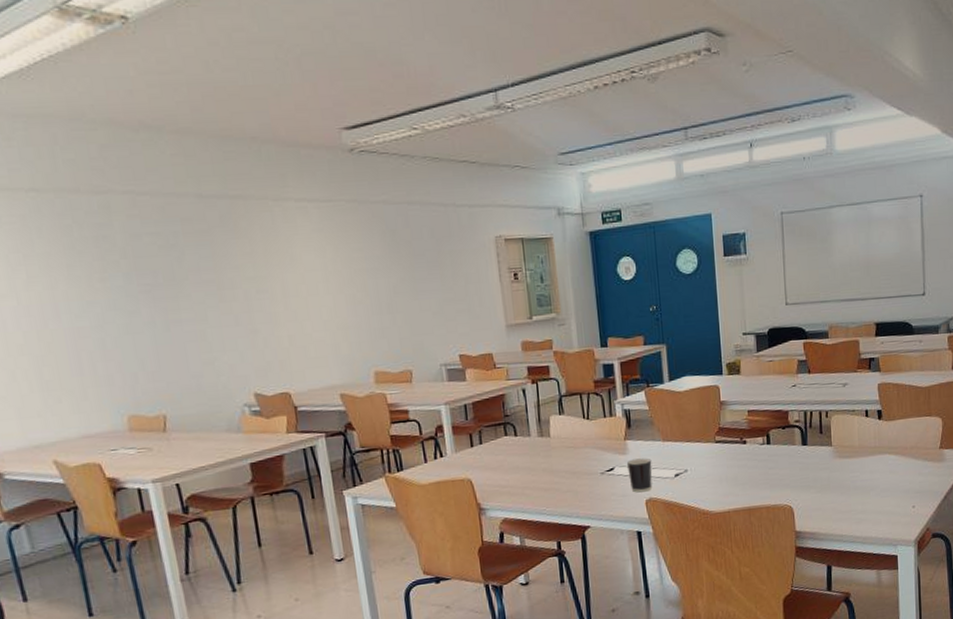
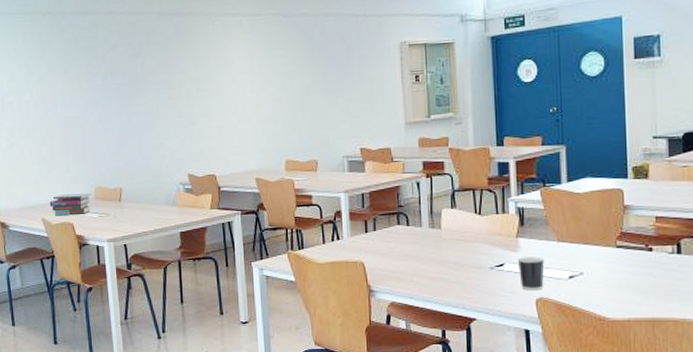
books: none [62,424,124,456] -> present [49,193,92,216]

